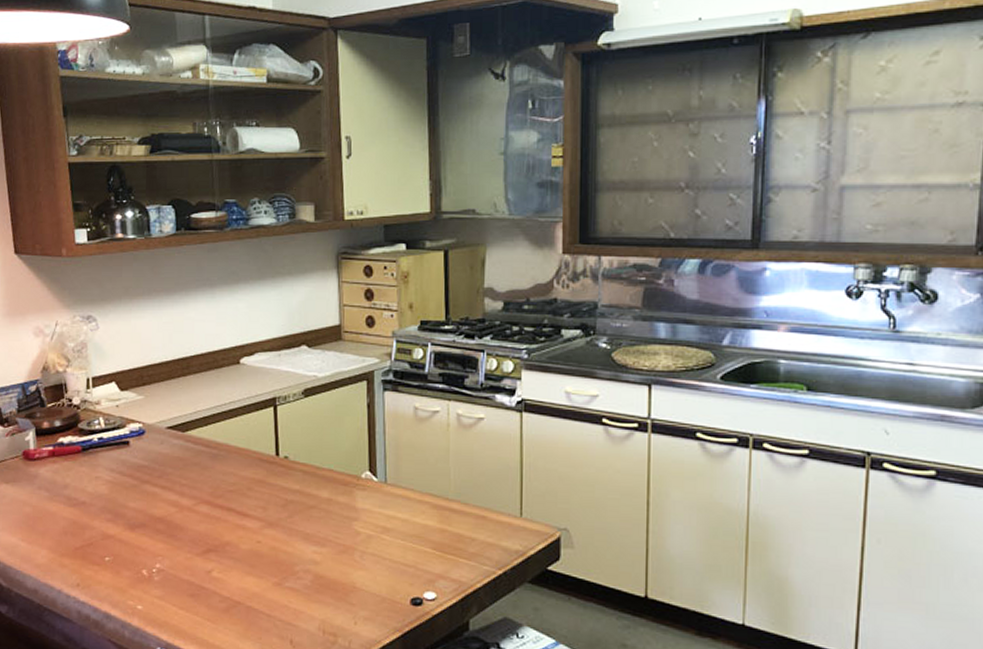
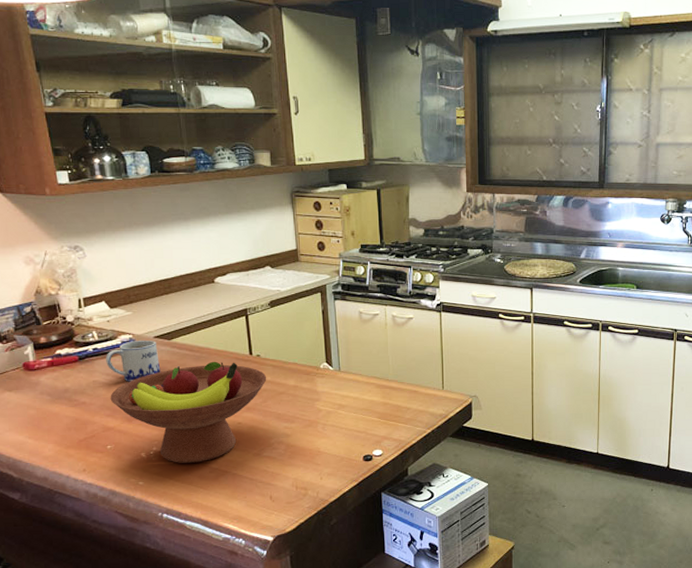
mug: none [111,430,172,481] -> present [106,340,161,382]
fruit bowl: none [112,461,295,588] -> present [110,361,267,463]

